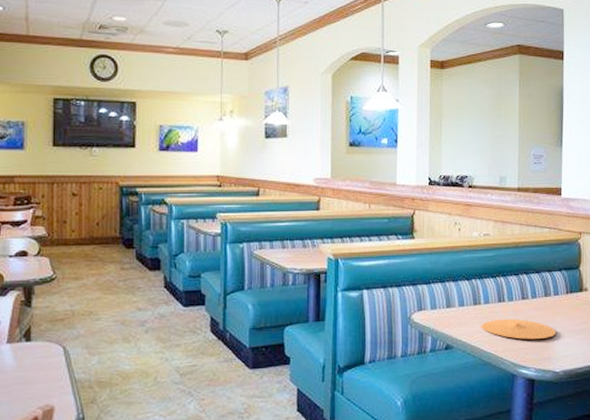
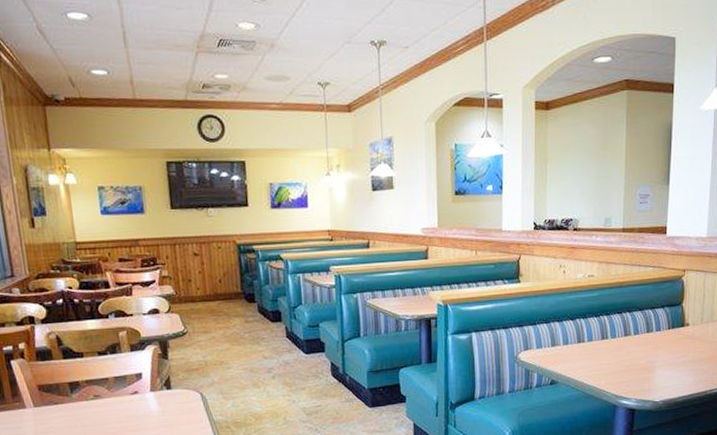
plate: present [480,319,557,340] -> none [583,354,658,373]

